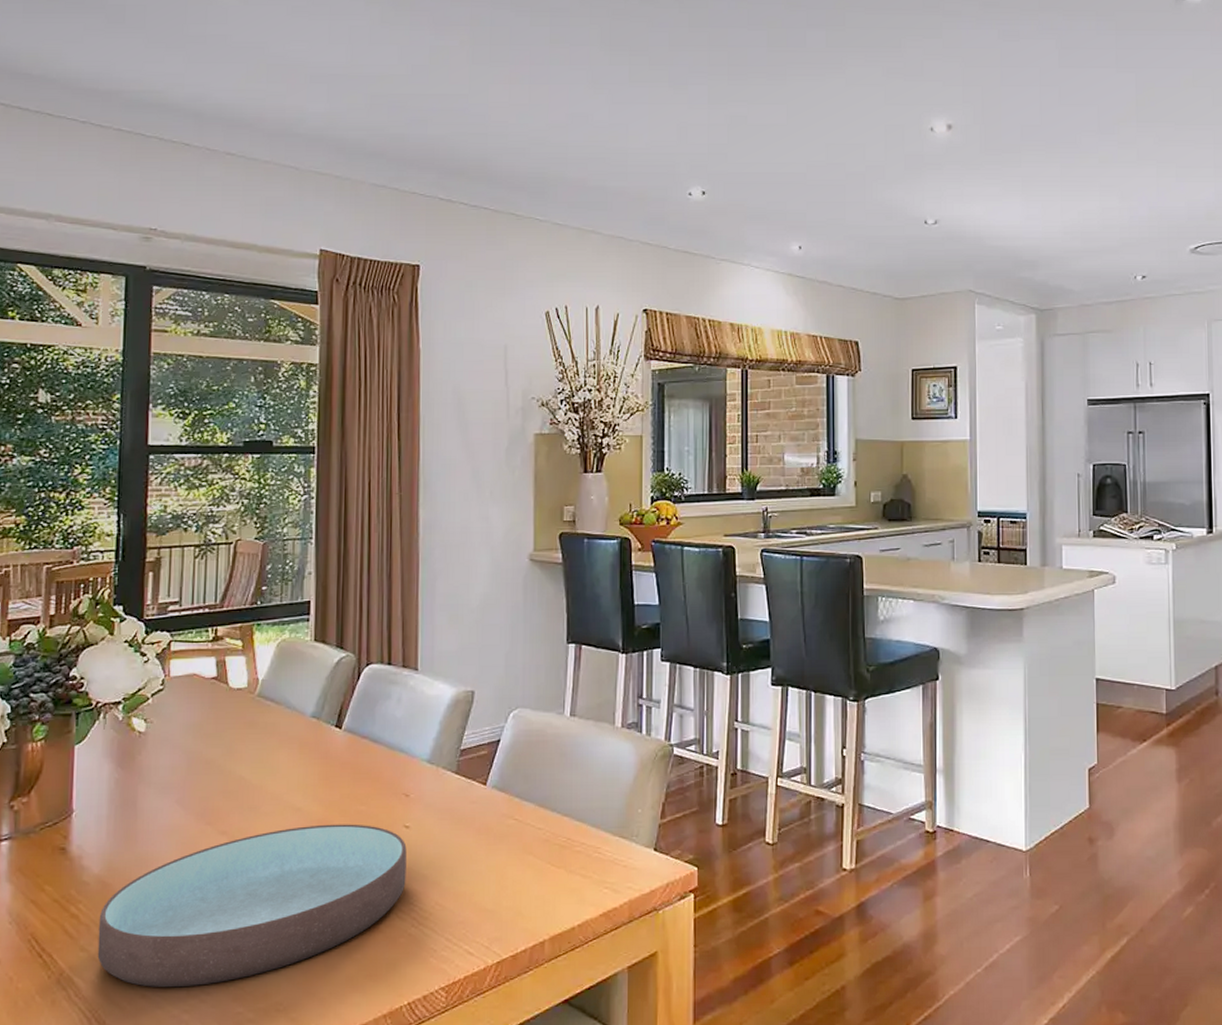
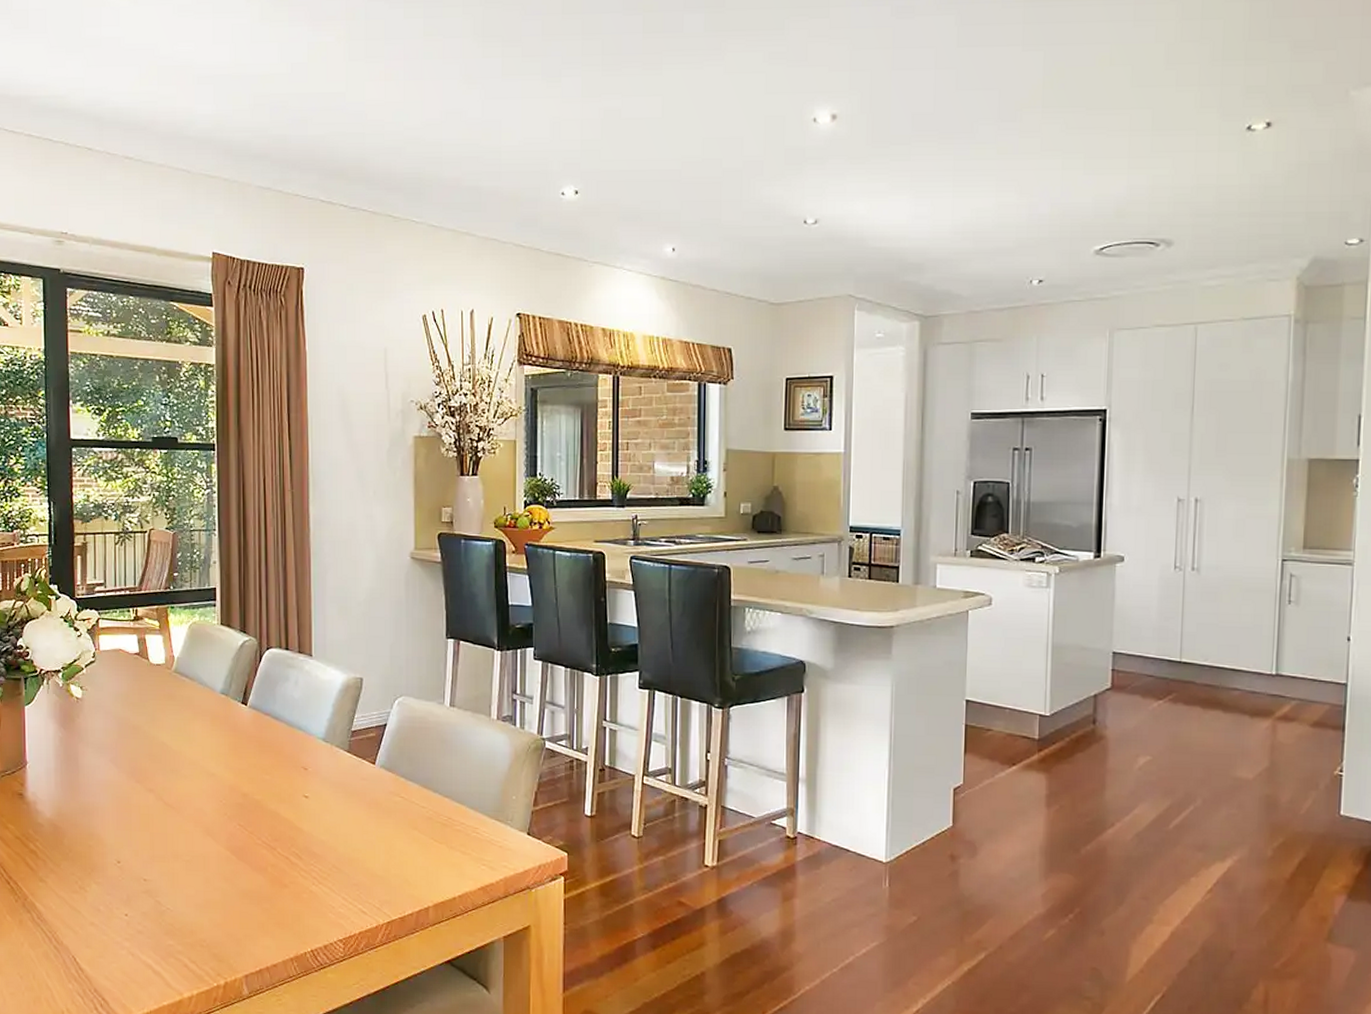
bowl: present [97,824,407,988] -> none [53,789,307,919]

